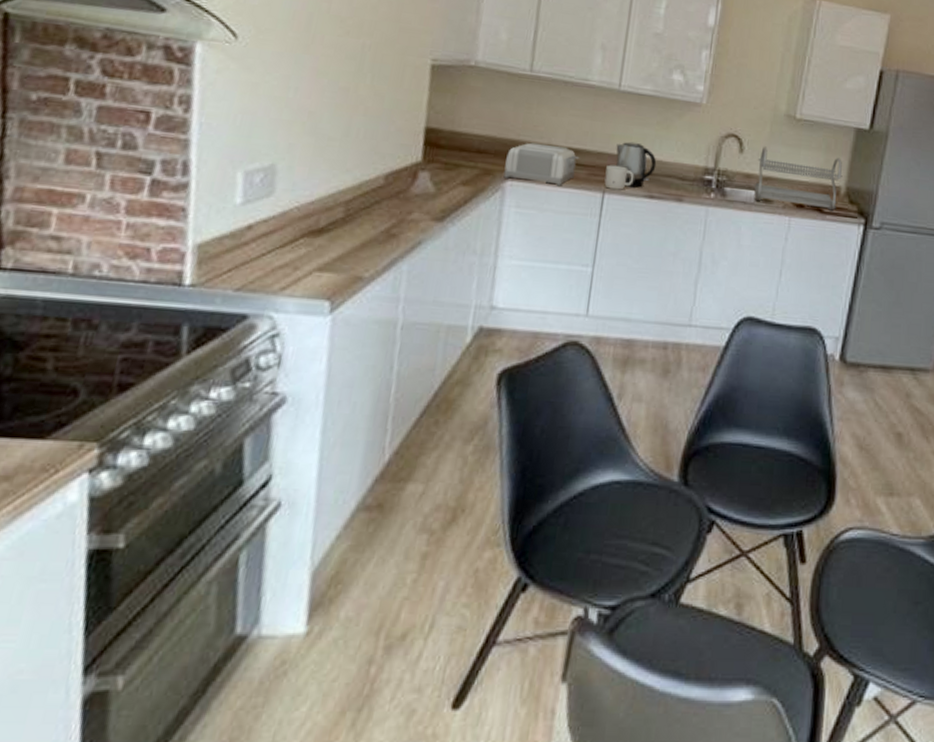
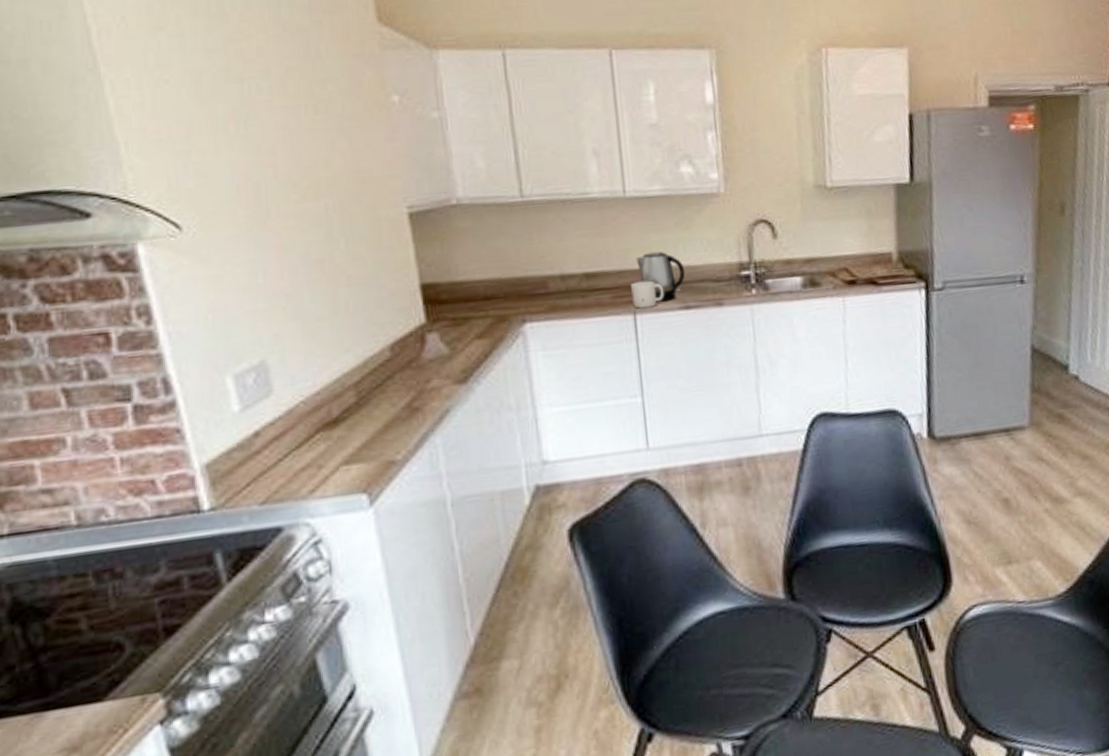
toaster: present [503,142,580,187] -> none [518,273,599,321]
dish rack: present [753,146,842,212] -> none [796,220,891,288]

